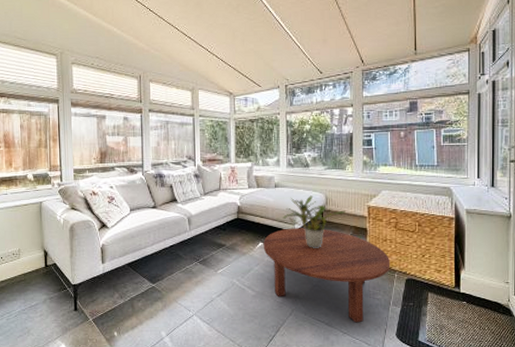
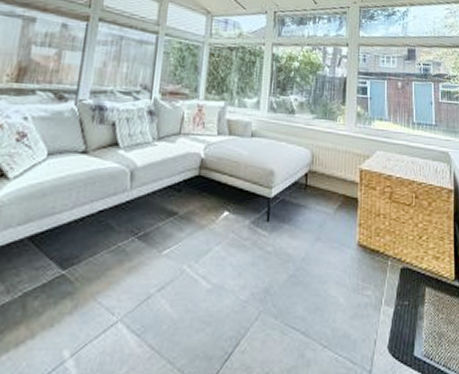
coffee table: present [263,228,391,323] -> none [228,193,384,331]
potted plant: present [282,195,345,248] -> none [257,150,334,222]

